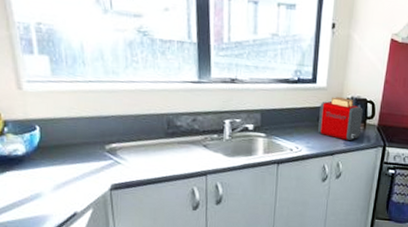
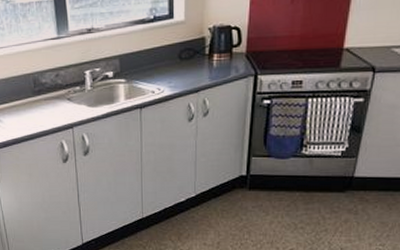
toaster: present [318,96,363,140] -> none [179,28,228,74]

